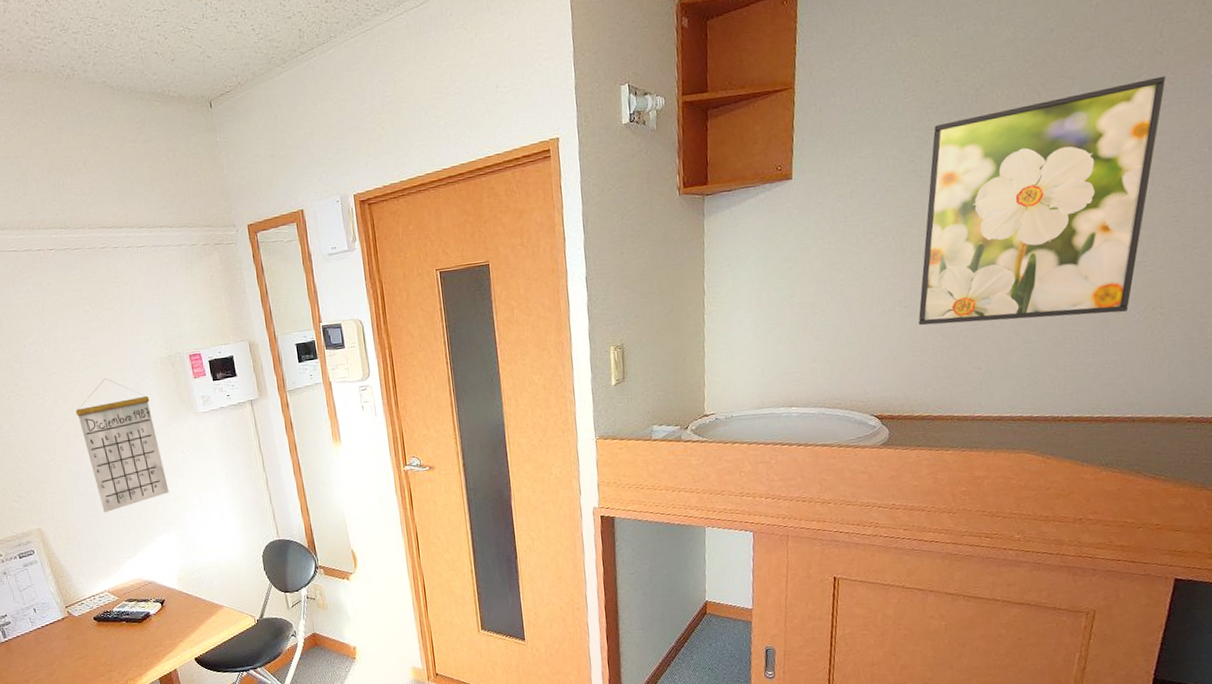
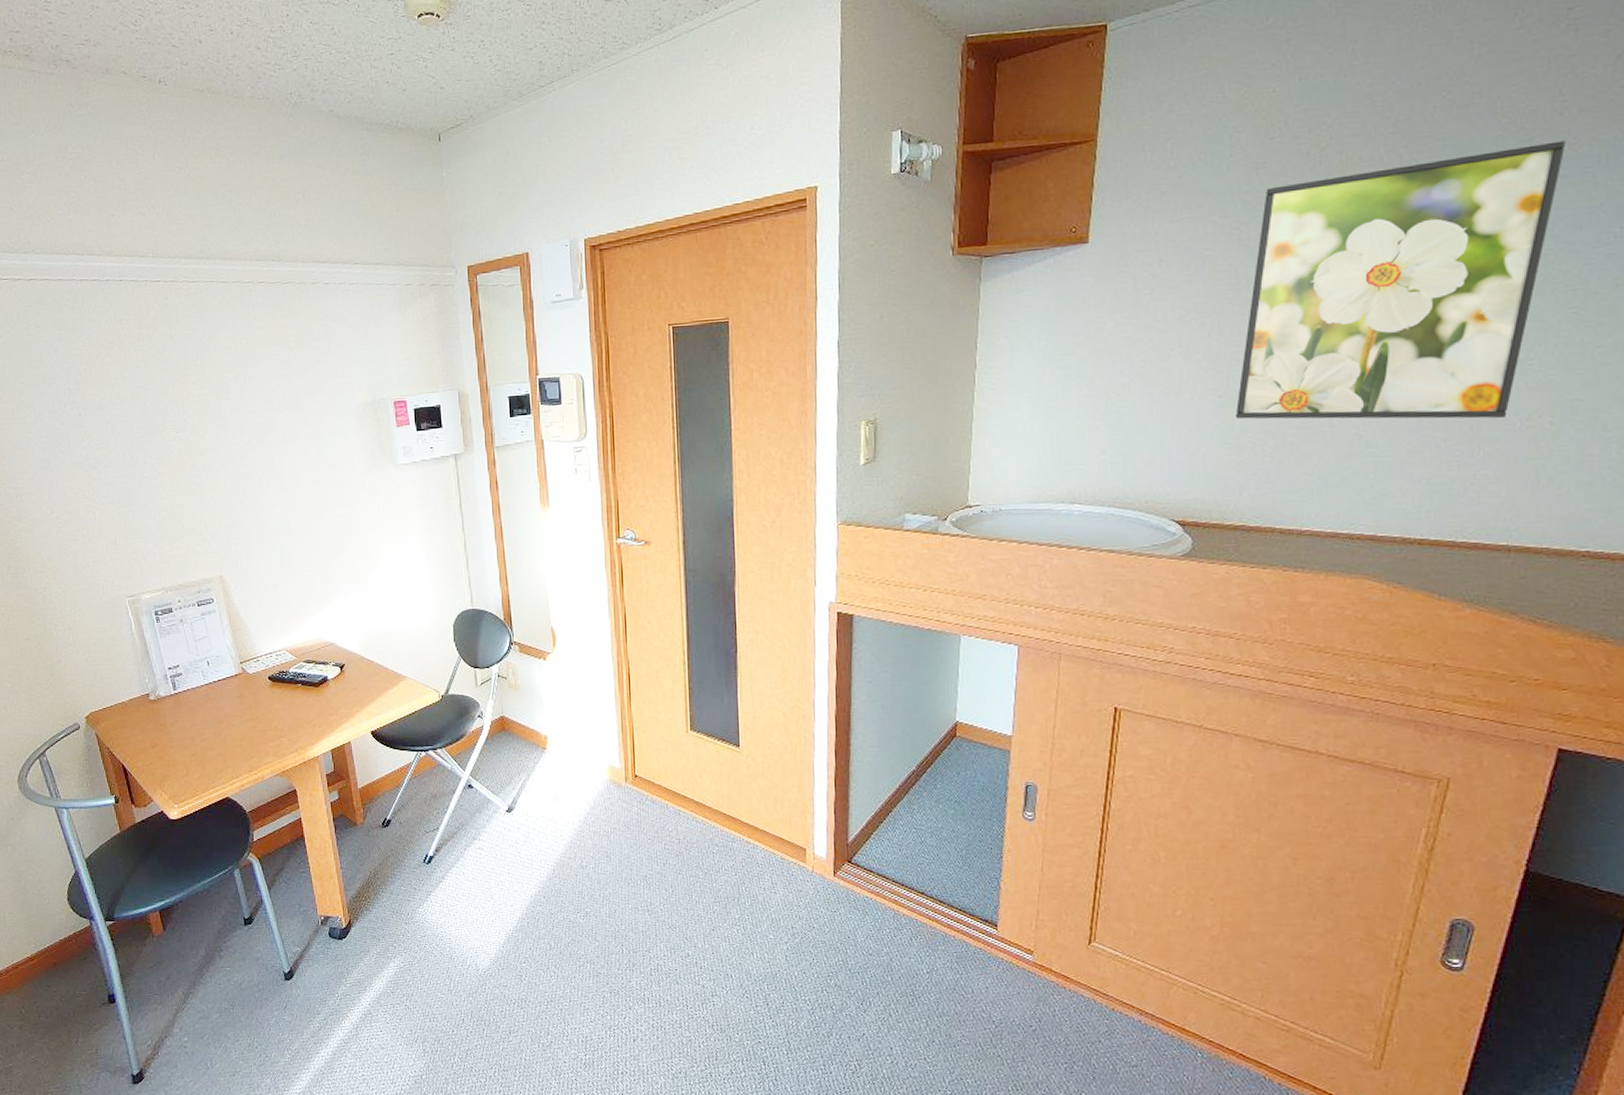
calendar: present [75,378,169,512] -> none [270,421,360,564]

